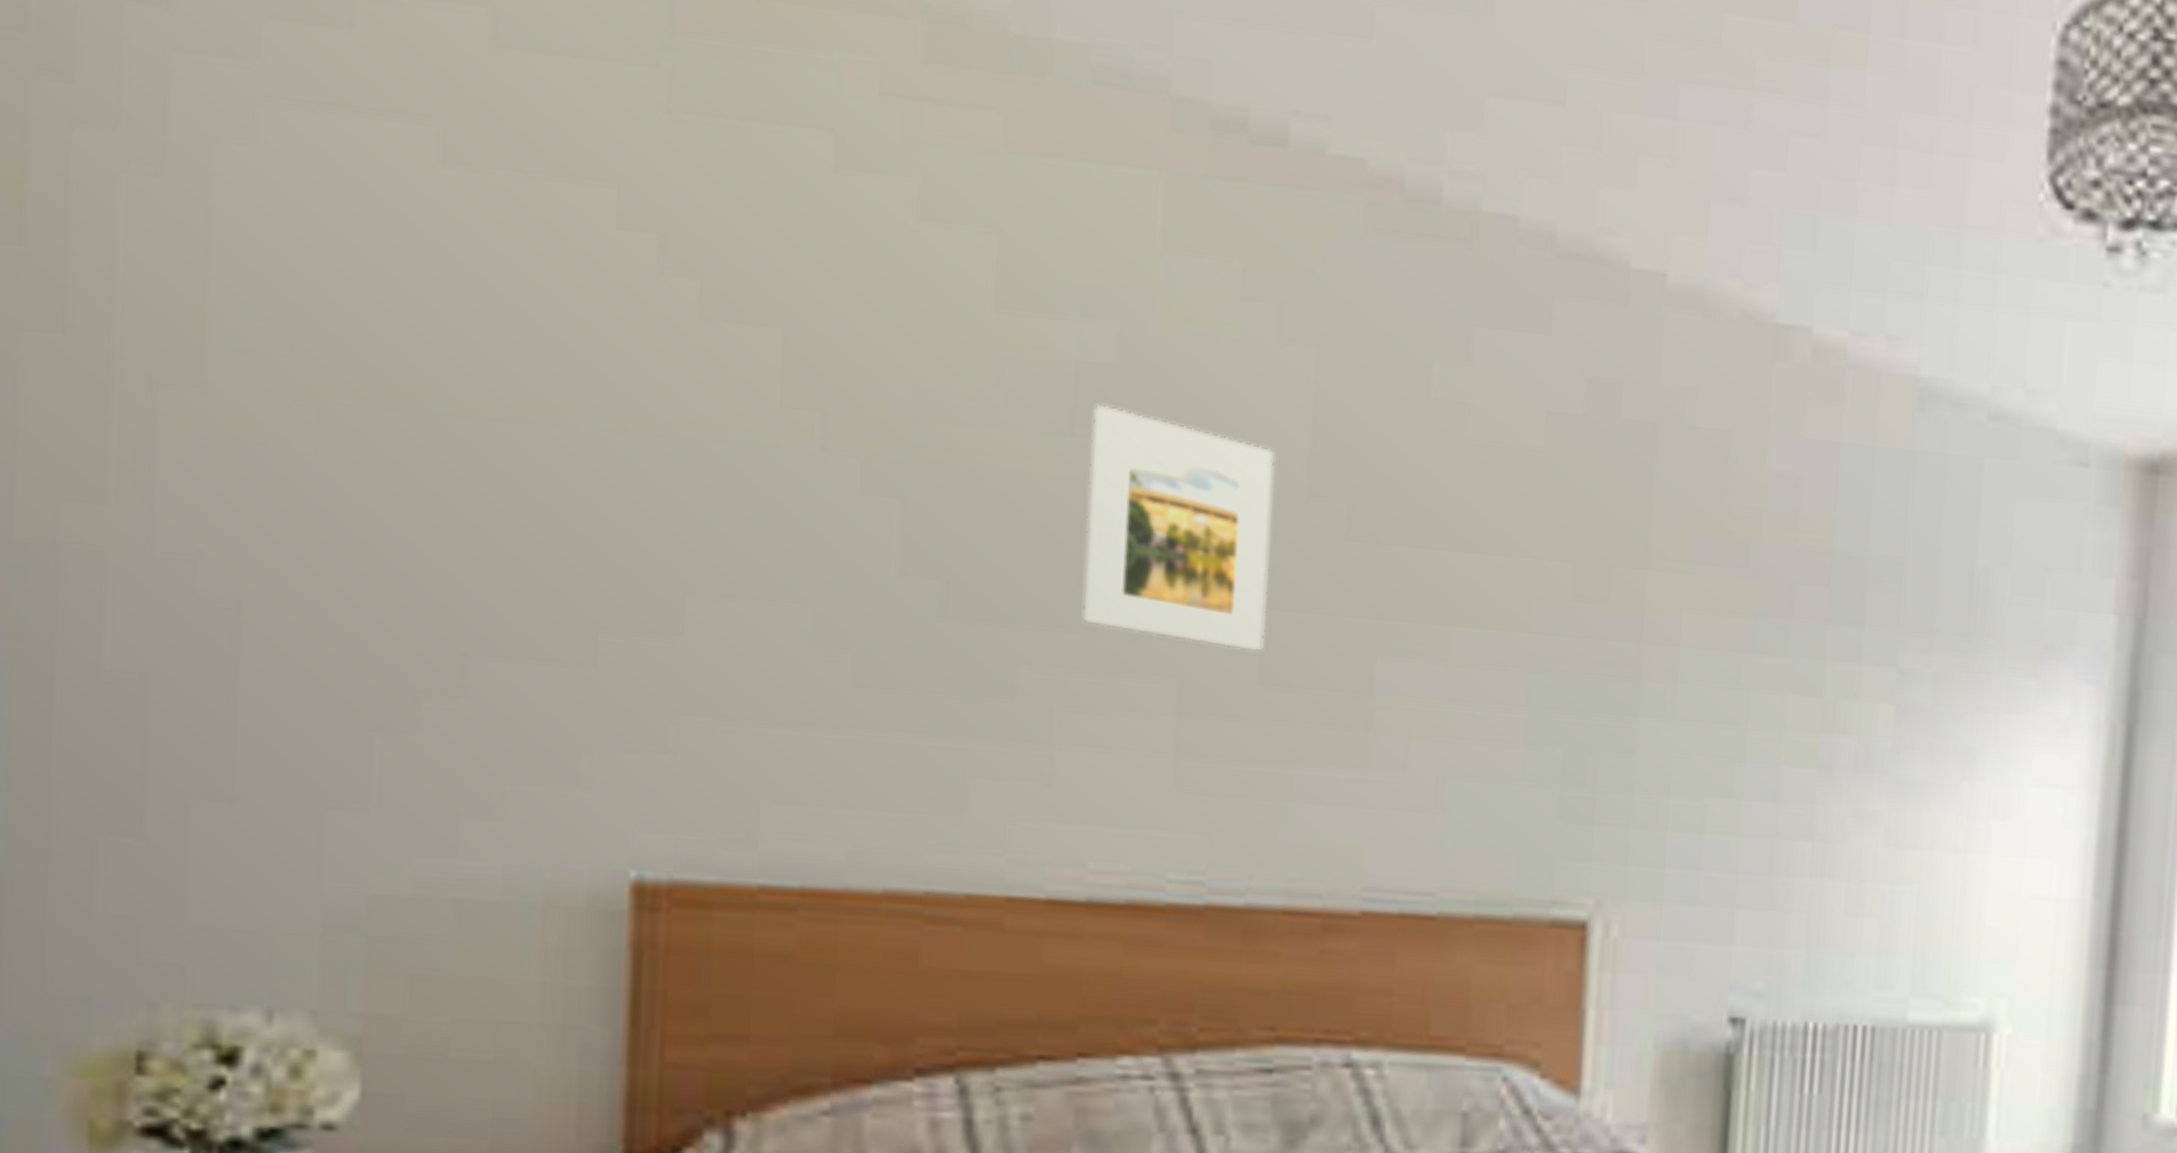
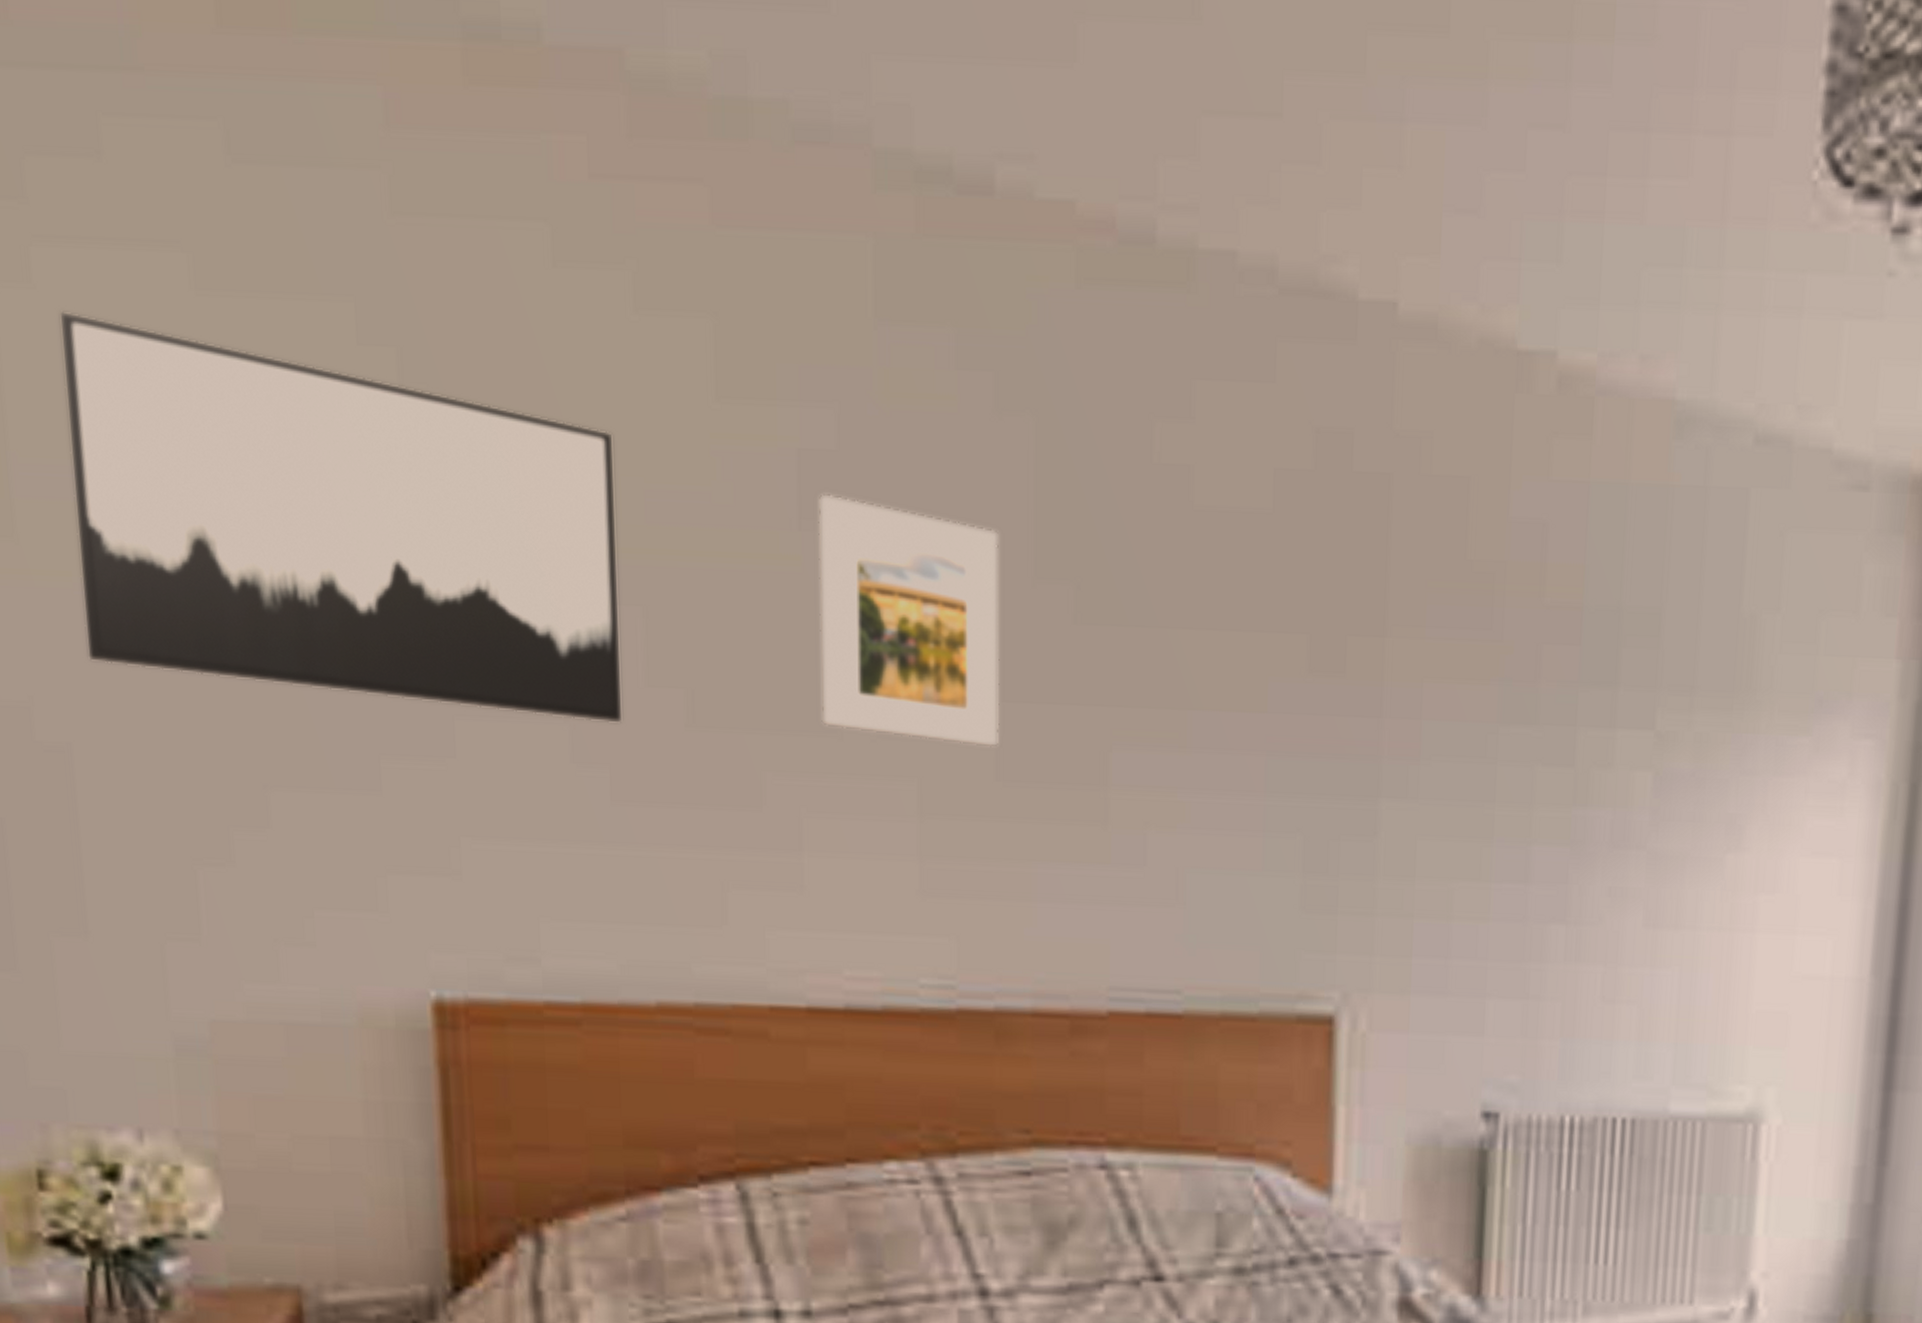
wall art: none [272,170,885,611] -> present [58,311,624,724]

